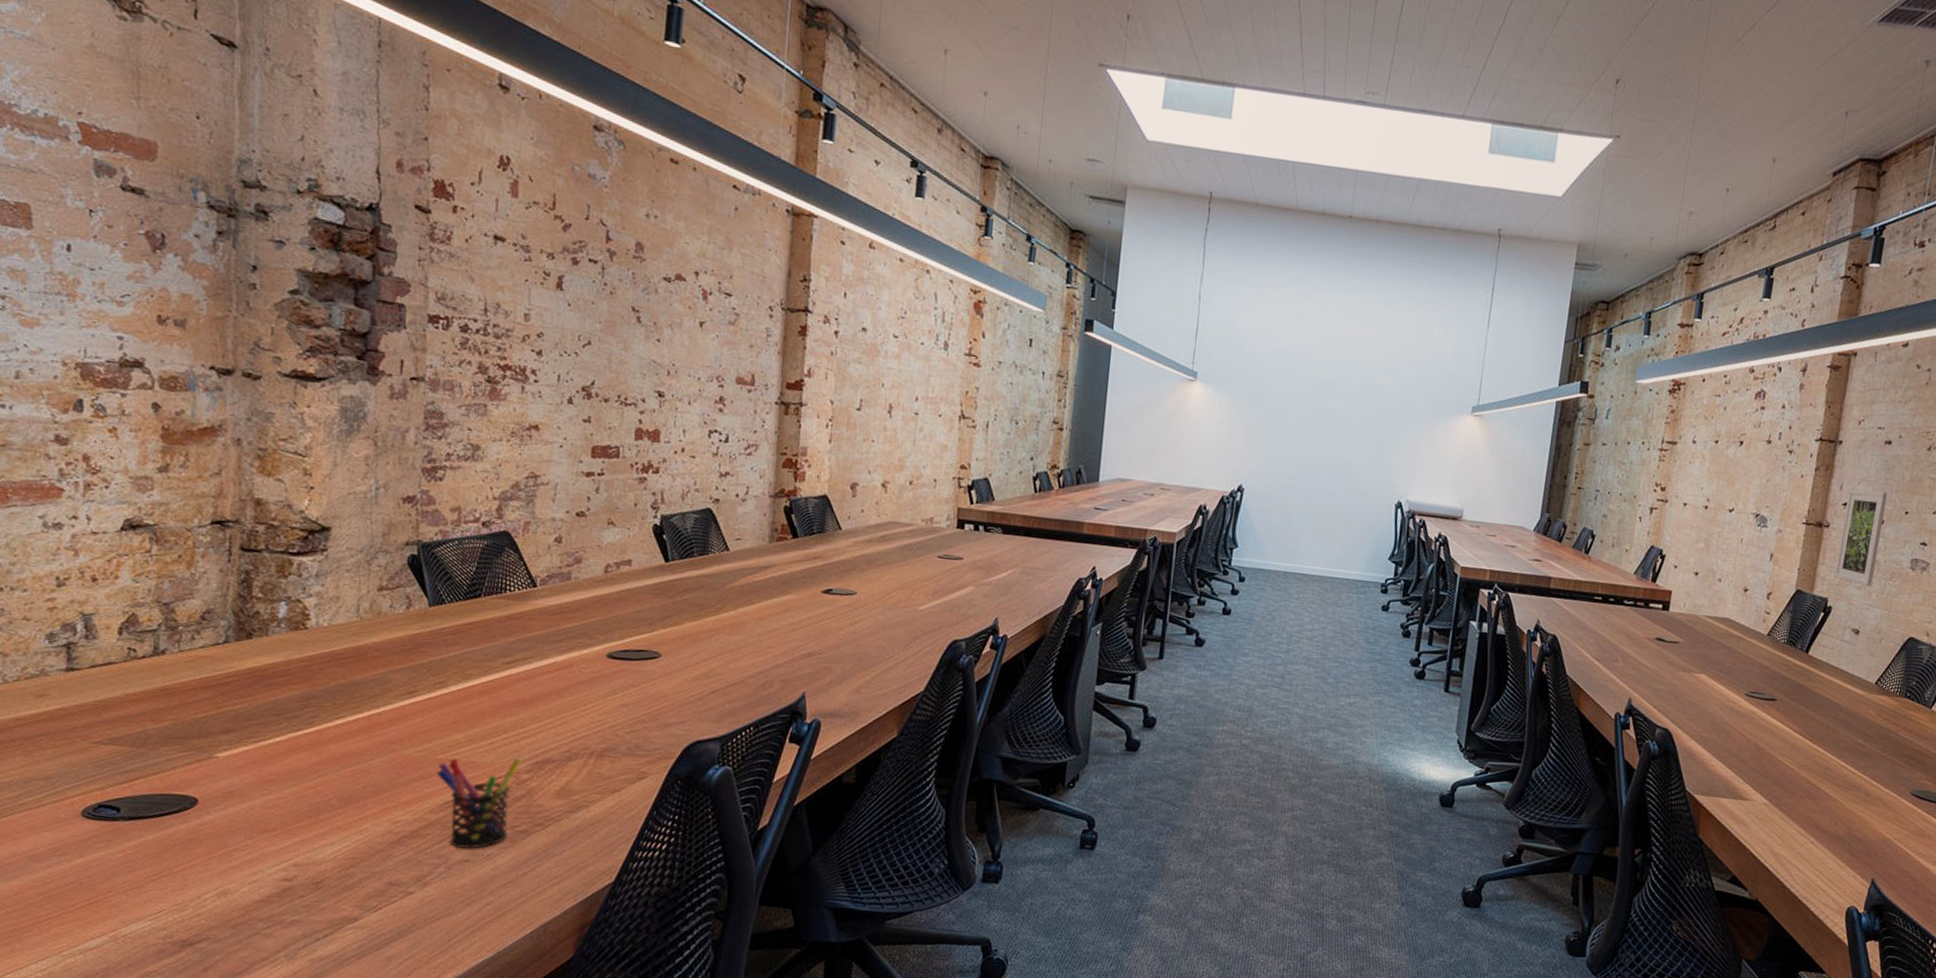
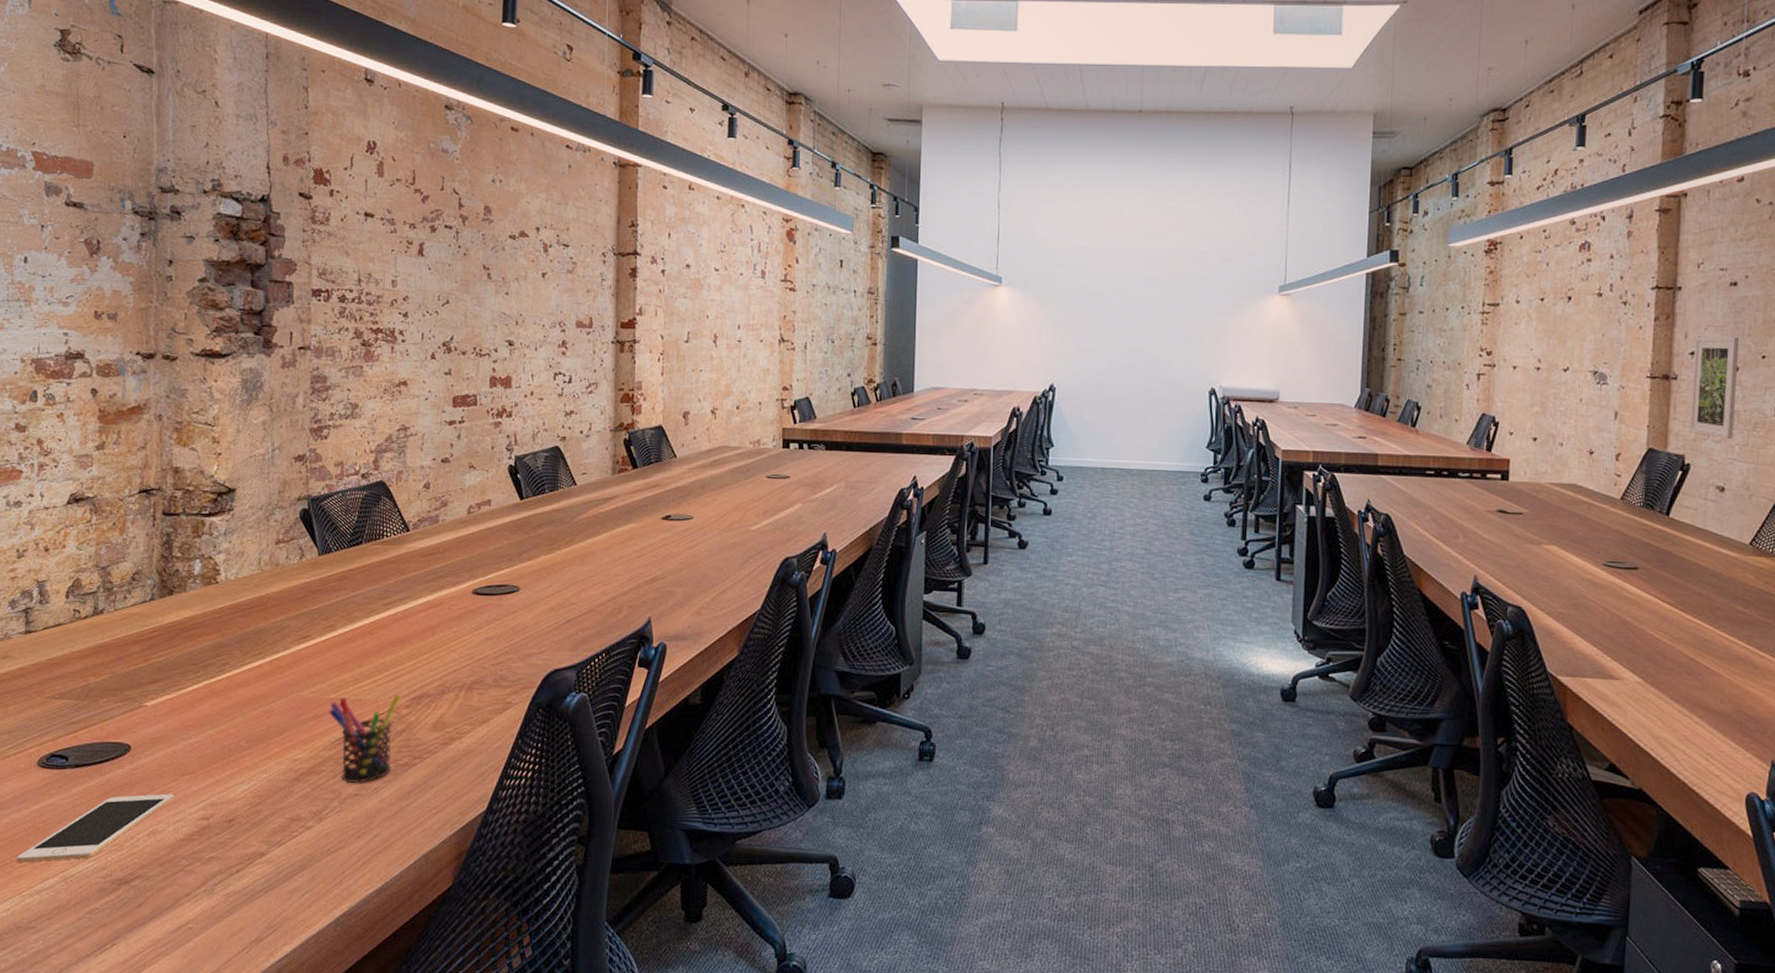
cell phone: none [55,852,251,920] -> present [16,793,174,863]

